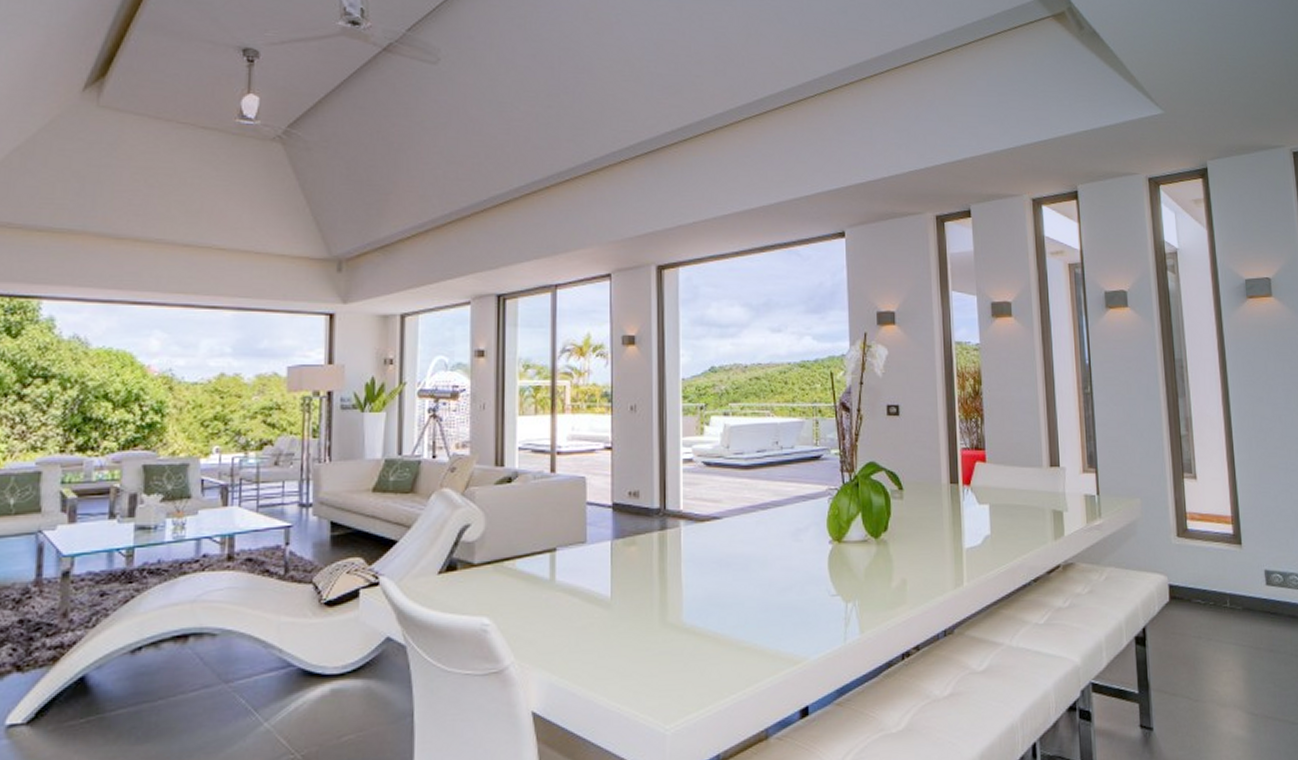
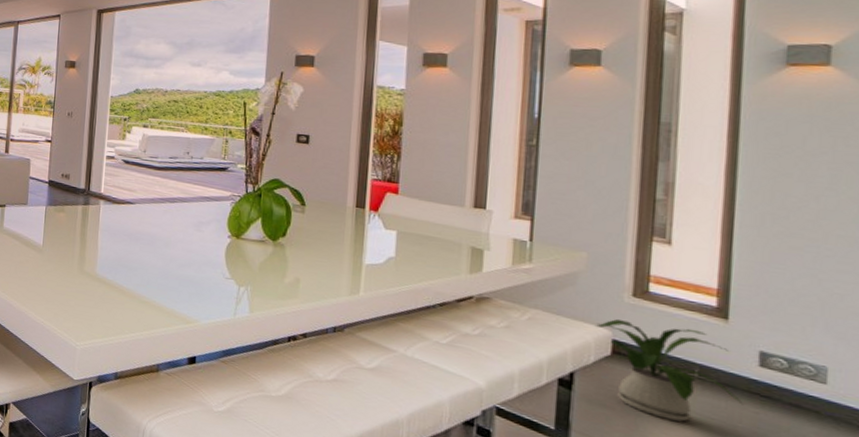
house plant: none [1155,559,1261,656] -> present [596,319,744,422]

